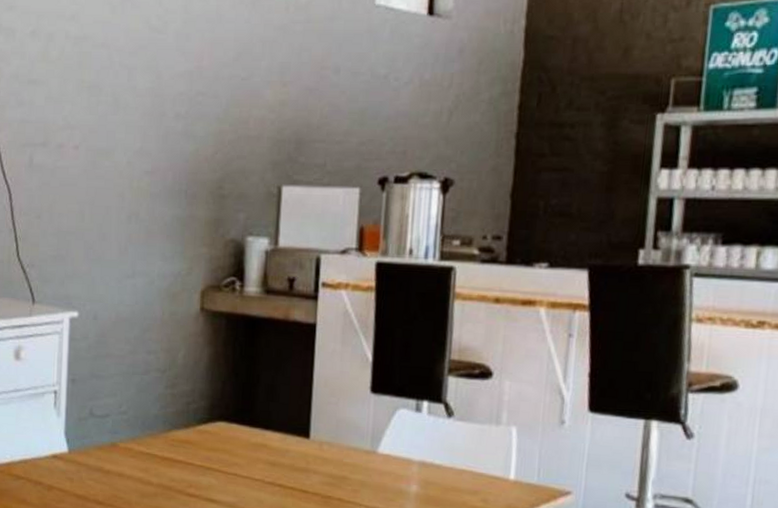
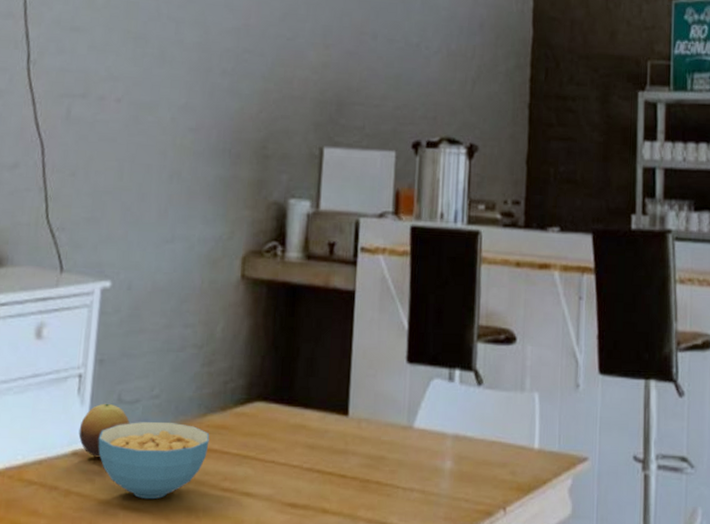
fruit: none [57,416,101,461] -> present [78,403,130,458]
cereal bowl: none [74,433,175,499] -> present [98,421,210,500]

